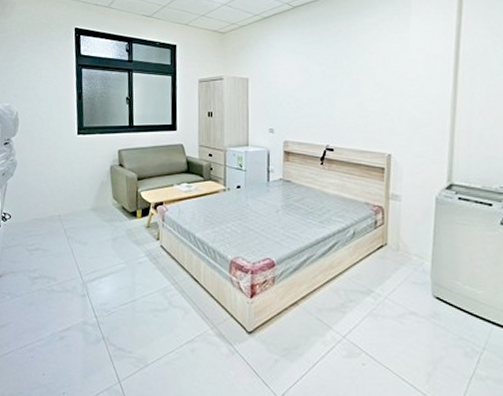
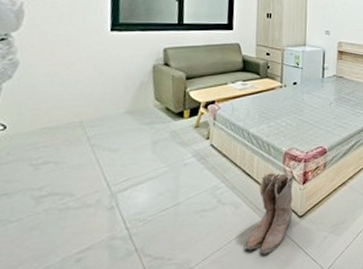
boots: none [195,281,242,366] -> present [245,173,295,255]

